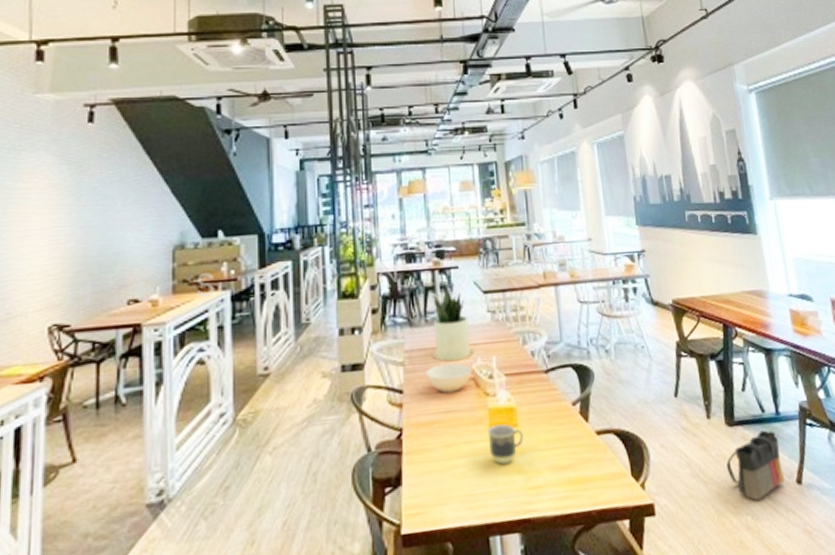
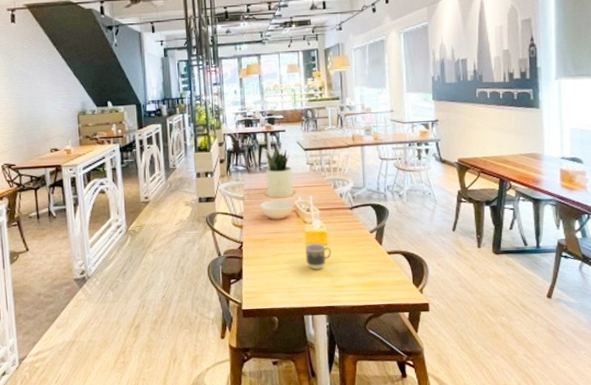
tote bag: present [726,430,785,501] -> none [490,258,538,307]

